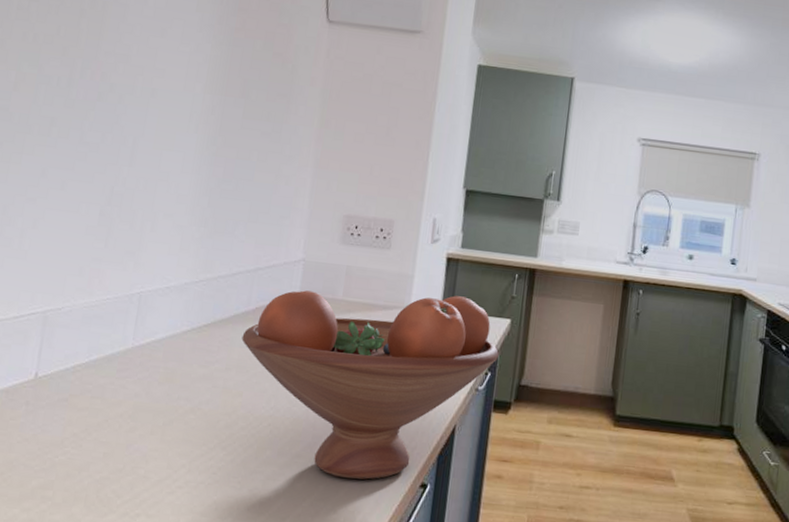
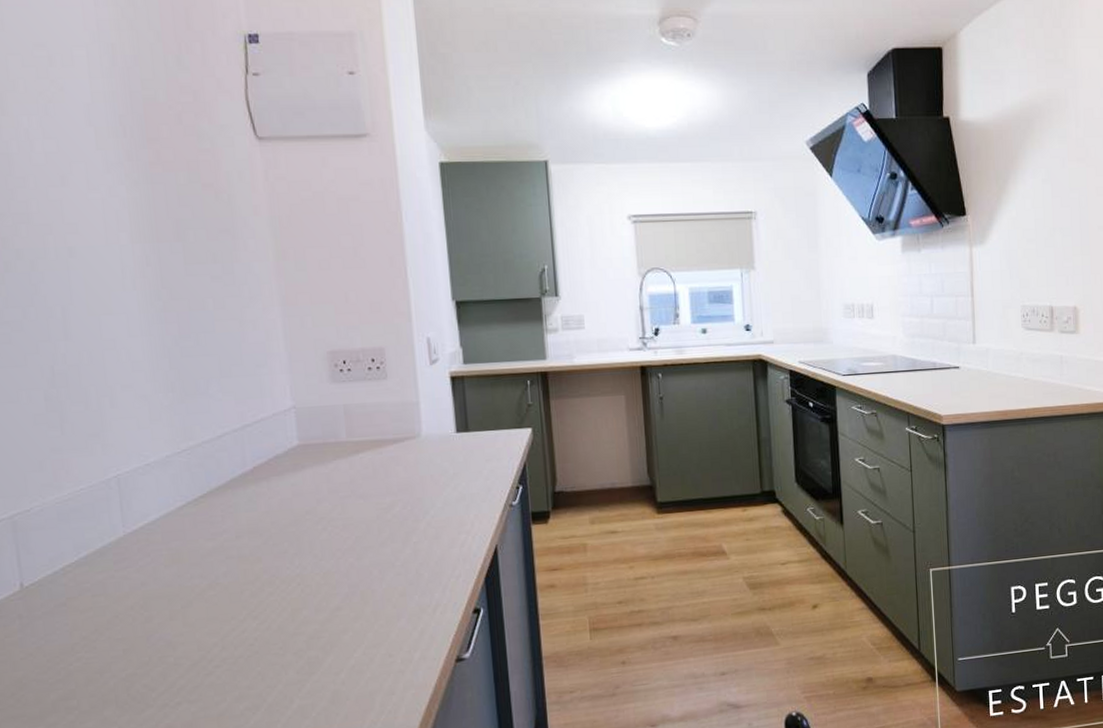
fruit bowl: present [241,290,499,480] -> none [245,414,527,621]

